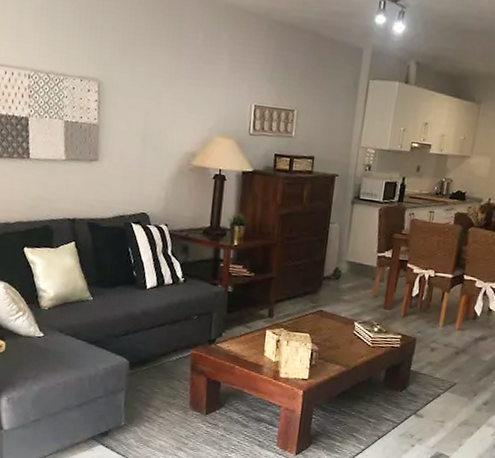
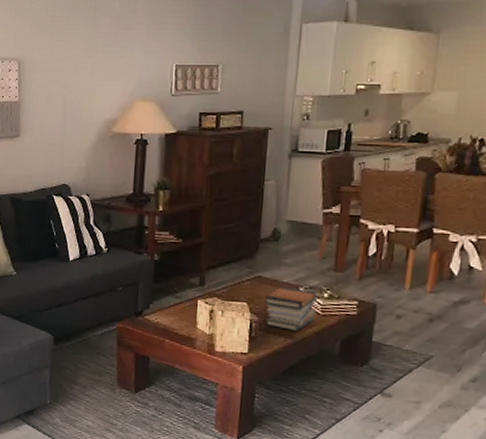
book stack: none [323,320,370,360] -> present [263,286,318,331]

